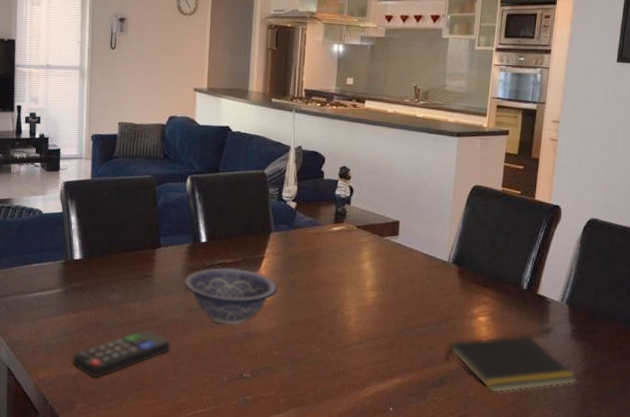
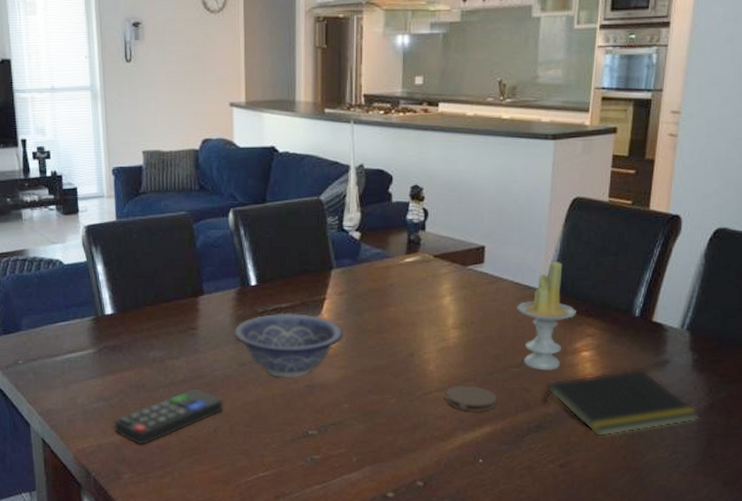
coaster: none [363,340,407,365] -> present [446,385,497,412]
candle: none [425,238,475,332] -> present [516,262,576,370]

